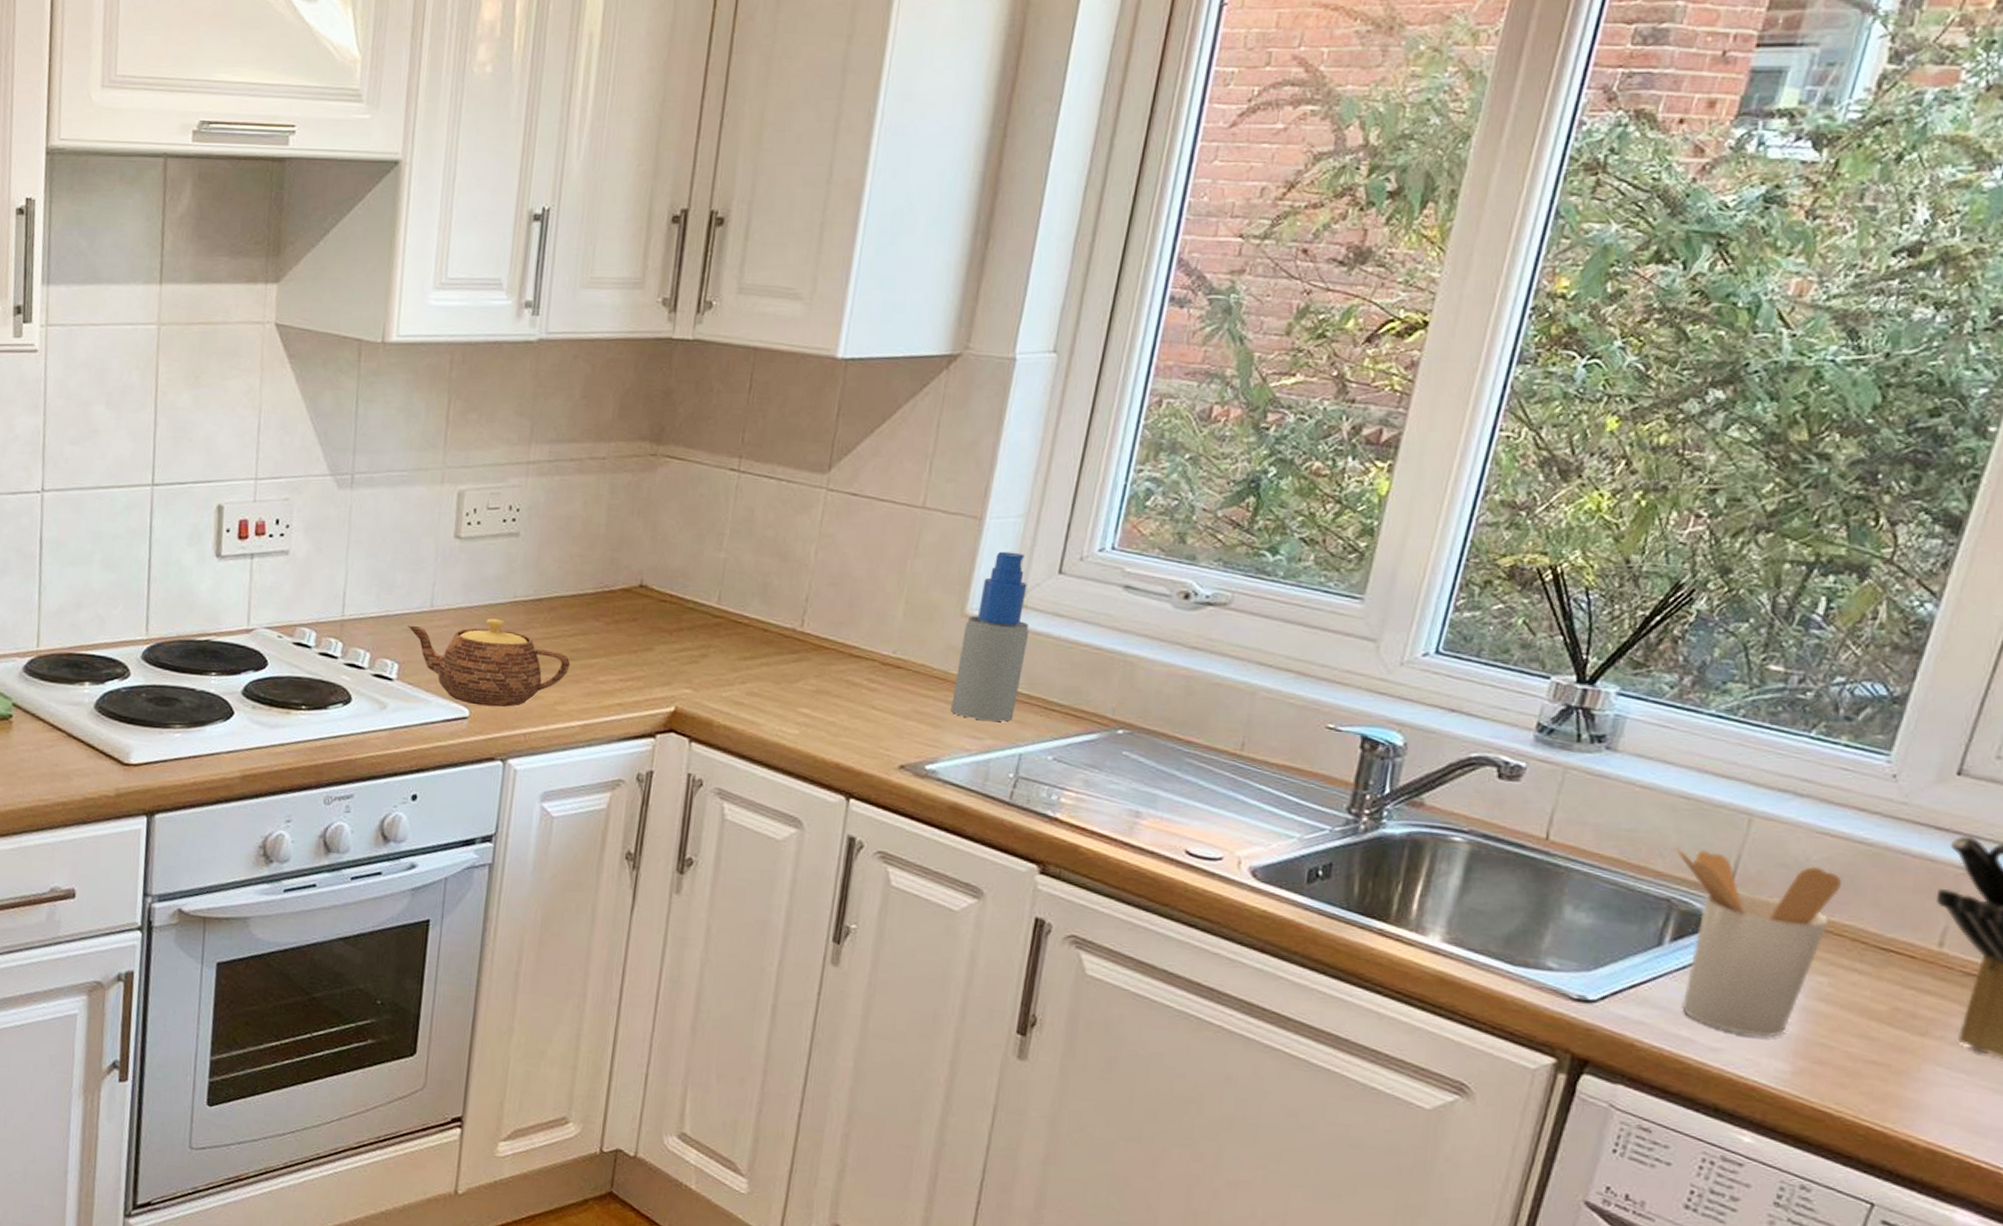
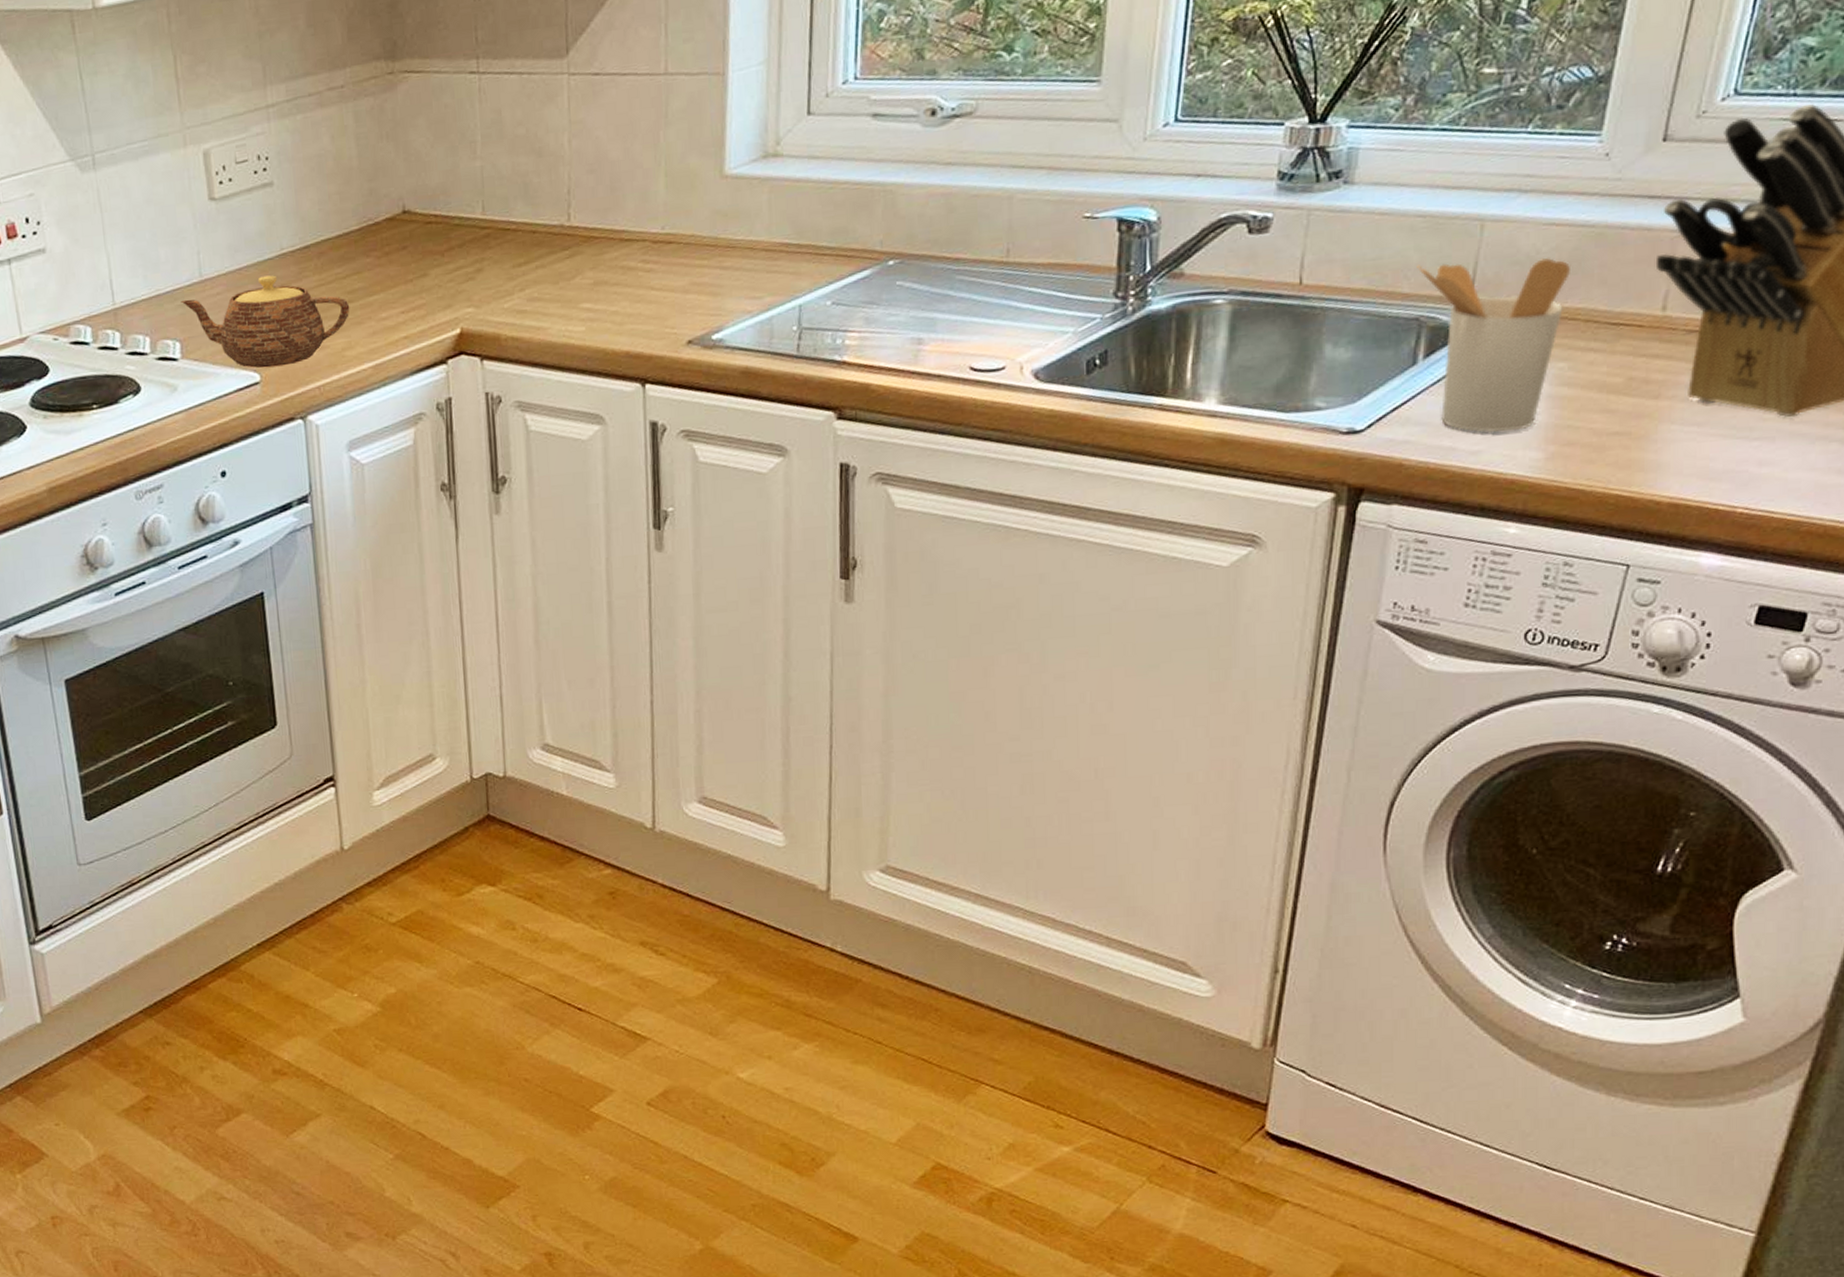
spray bottle: present [951,551,1030,722] -> none [726,101,789,280]

